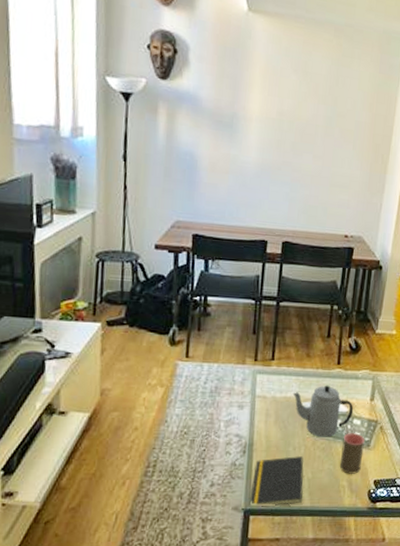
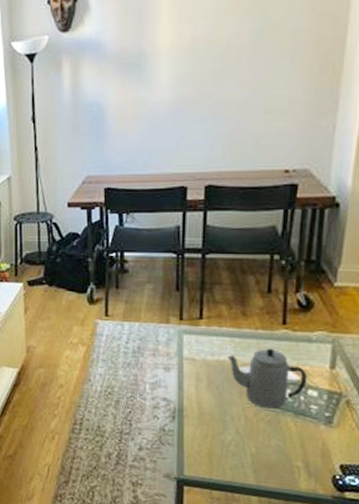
notepad: present [249,456,304,507] -> none [182,427,246,480]
cup: present [339,433,366,474] -> none [291,405,326,455]

